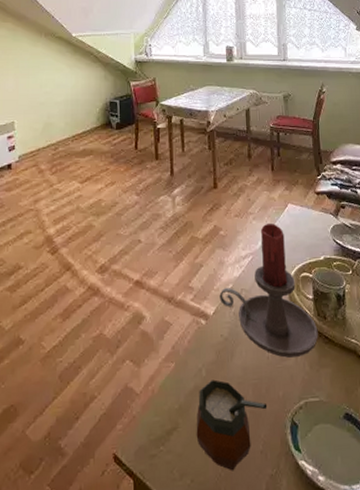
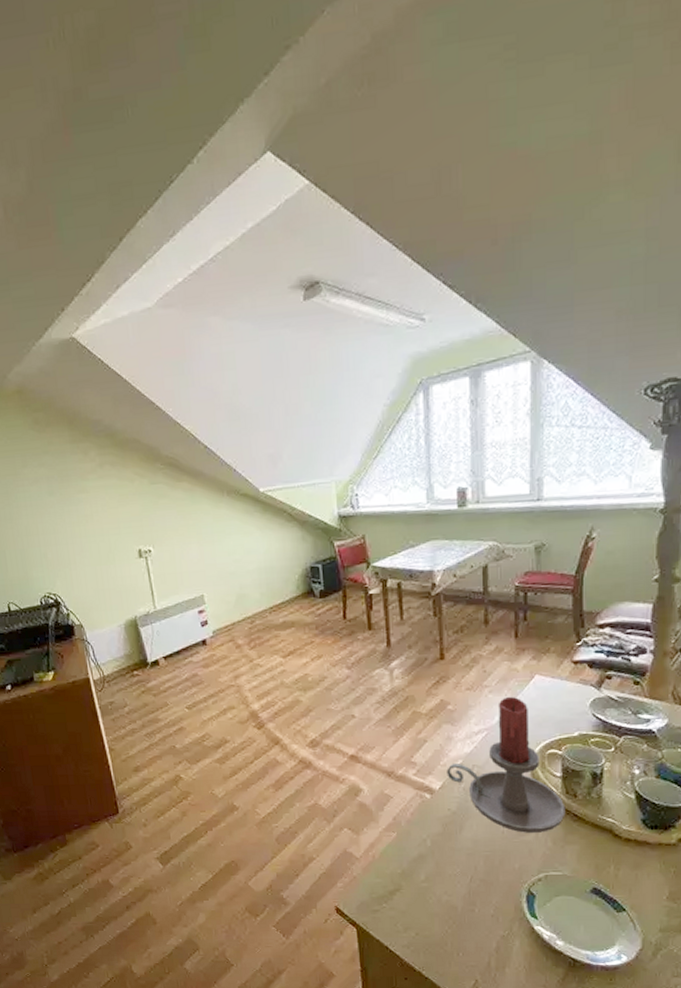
gourd: present [196,379,268,471] -> none [420,850,501,929]

